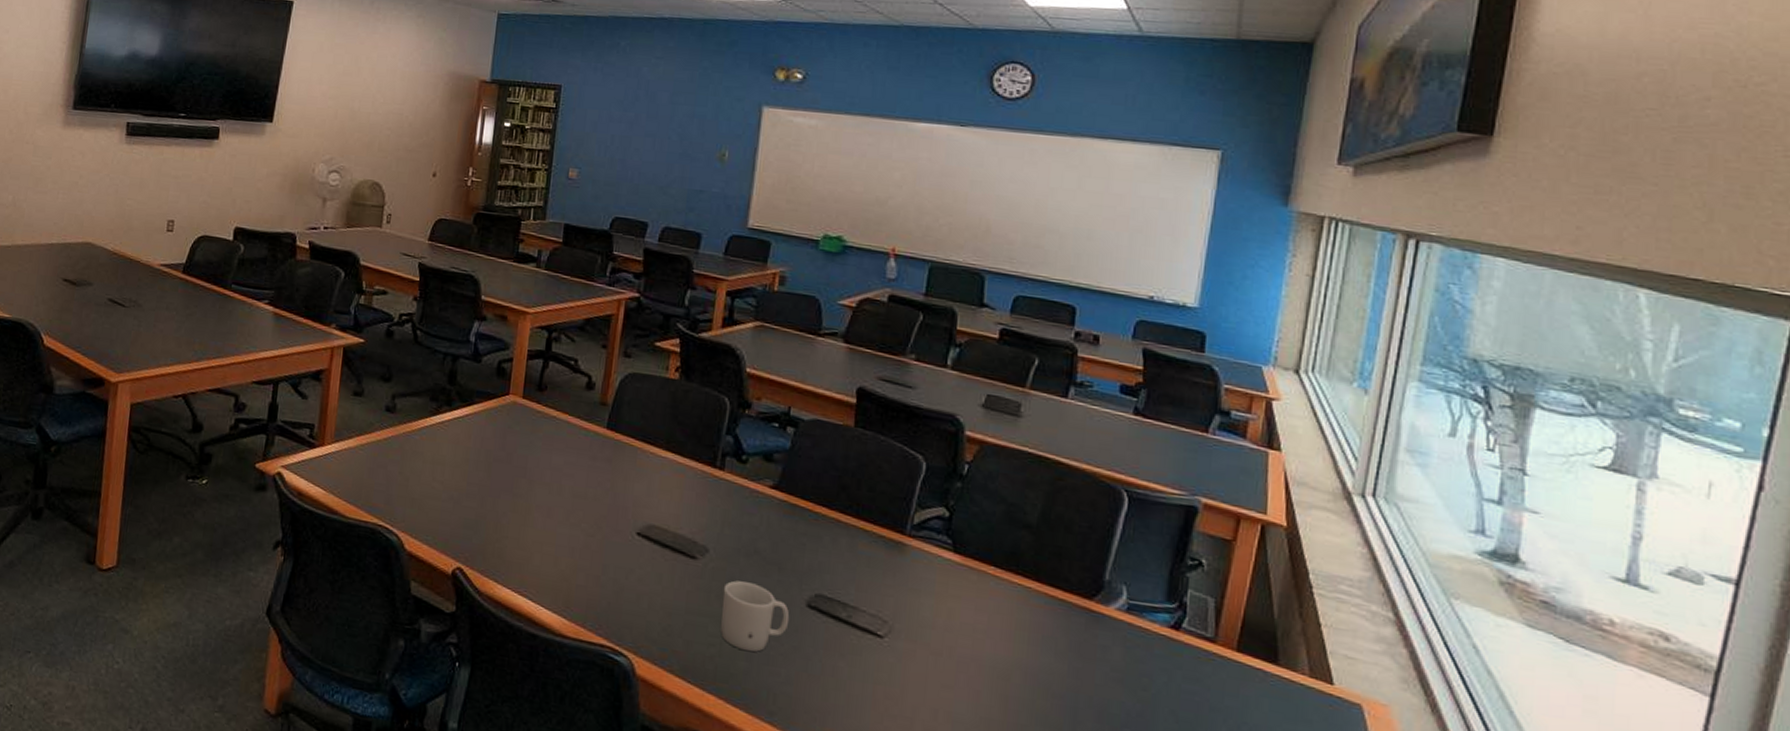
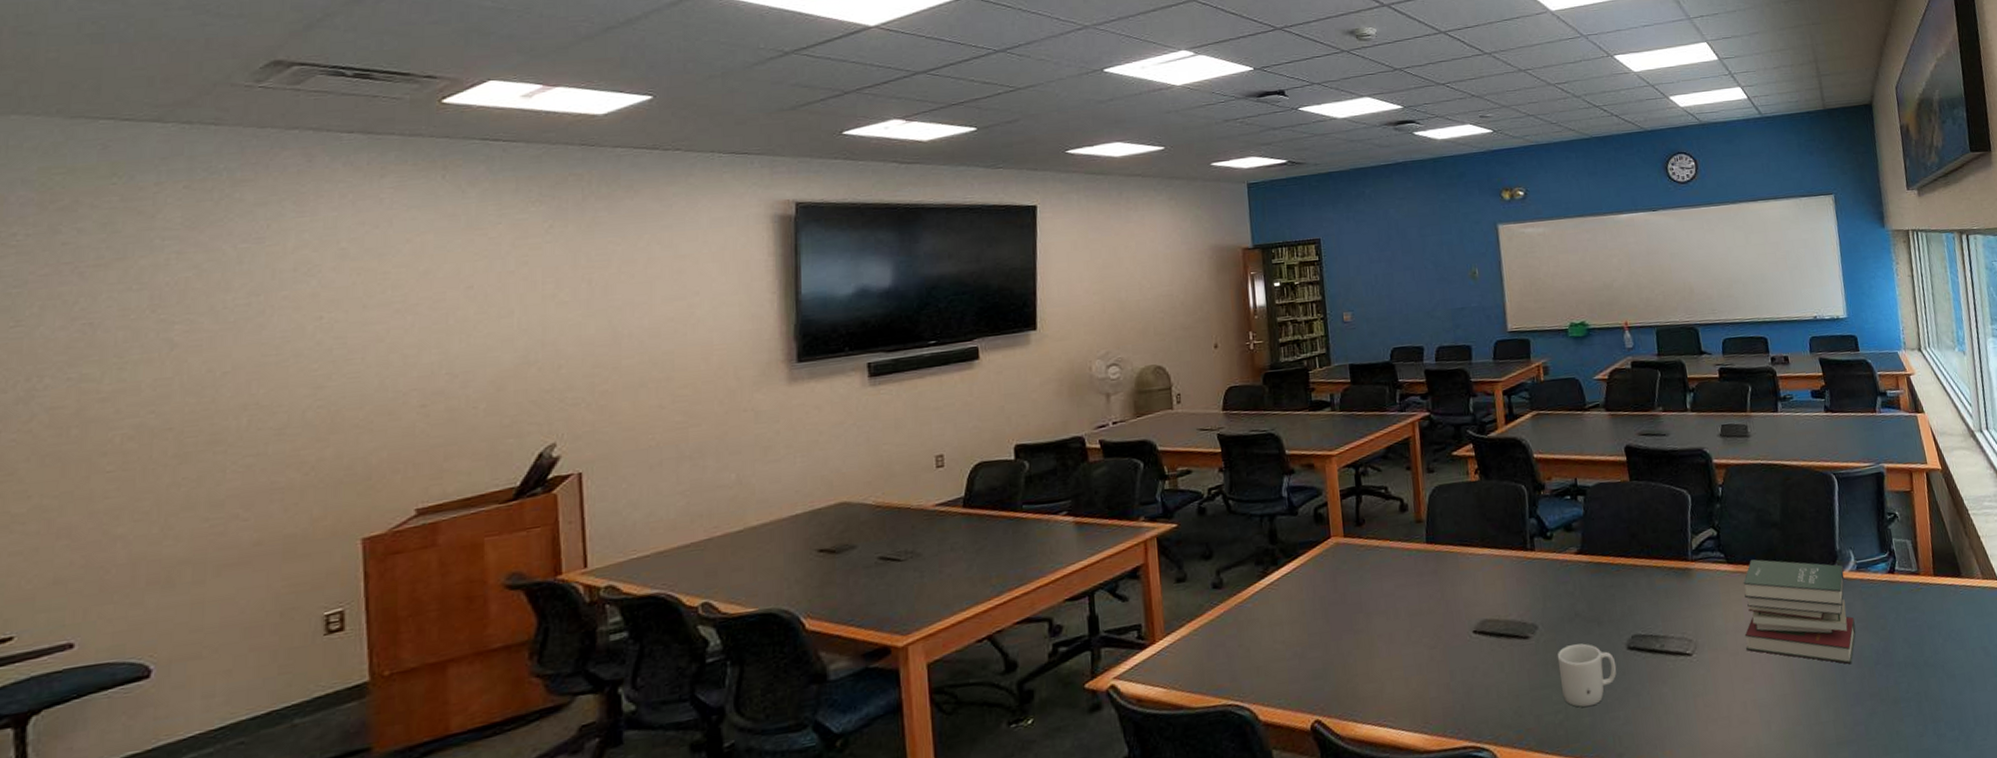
books: none [954,557,1108,715] -> present [1743,559,1856,665]

